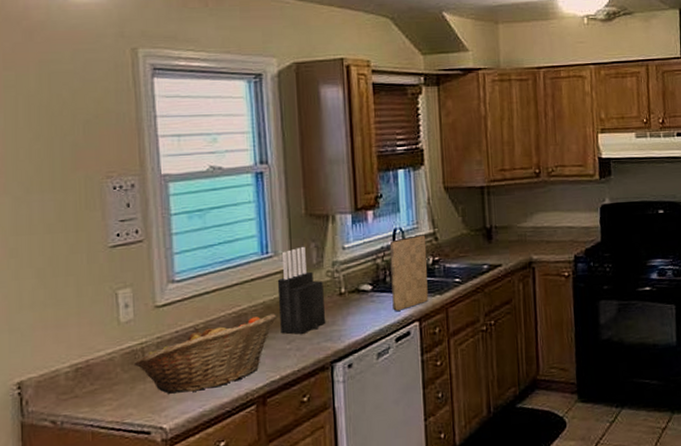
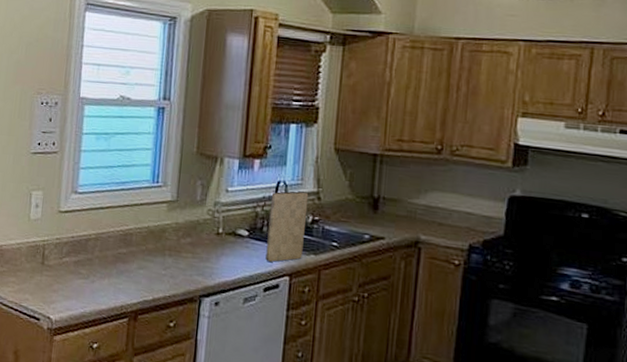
fruit basket: present [133,314,277,394] -> none [35,236,158,294]
knife block: present [277,246,325,335] -> none [159,182,203,264]

